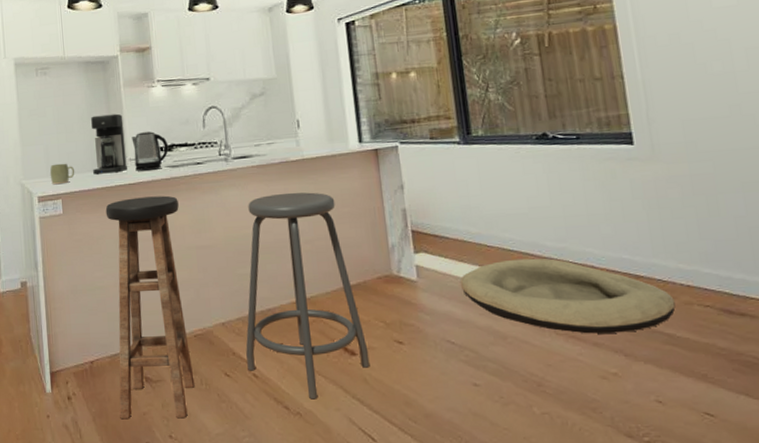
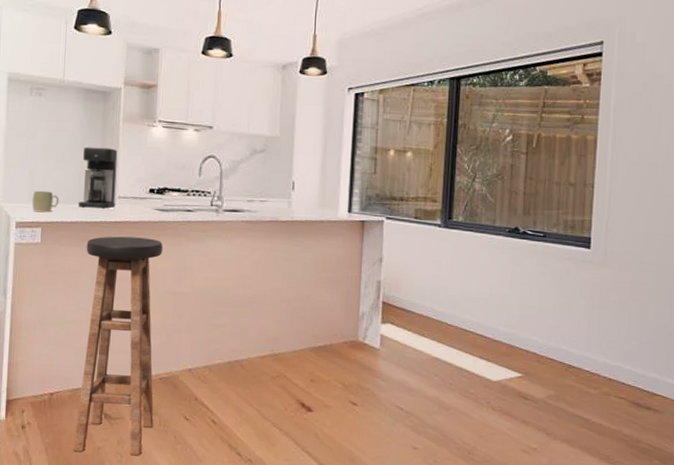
kettle: present [131,131,169,171] -> none [123,170,161,211]
bar stool: present [246,192,370,400] -> none [207,251,324,449]
dog bed: present [459,258,676,334] -> none [417,339,596,414]

